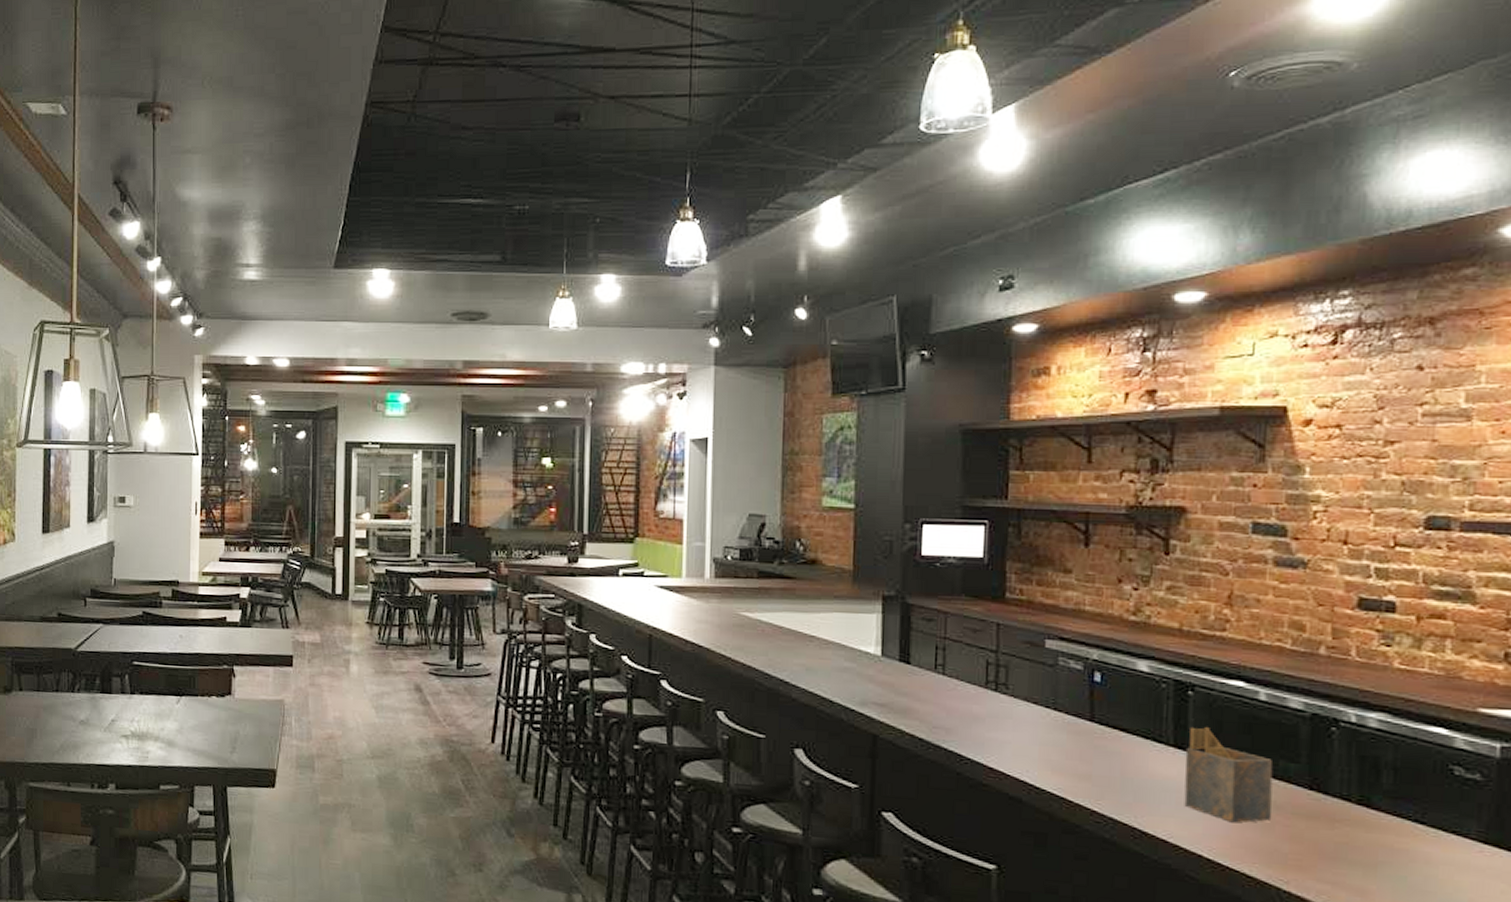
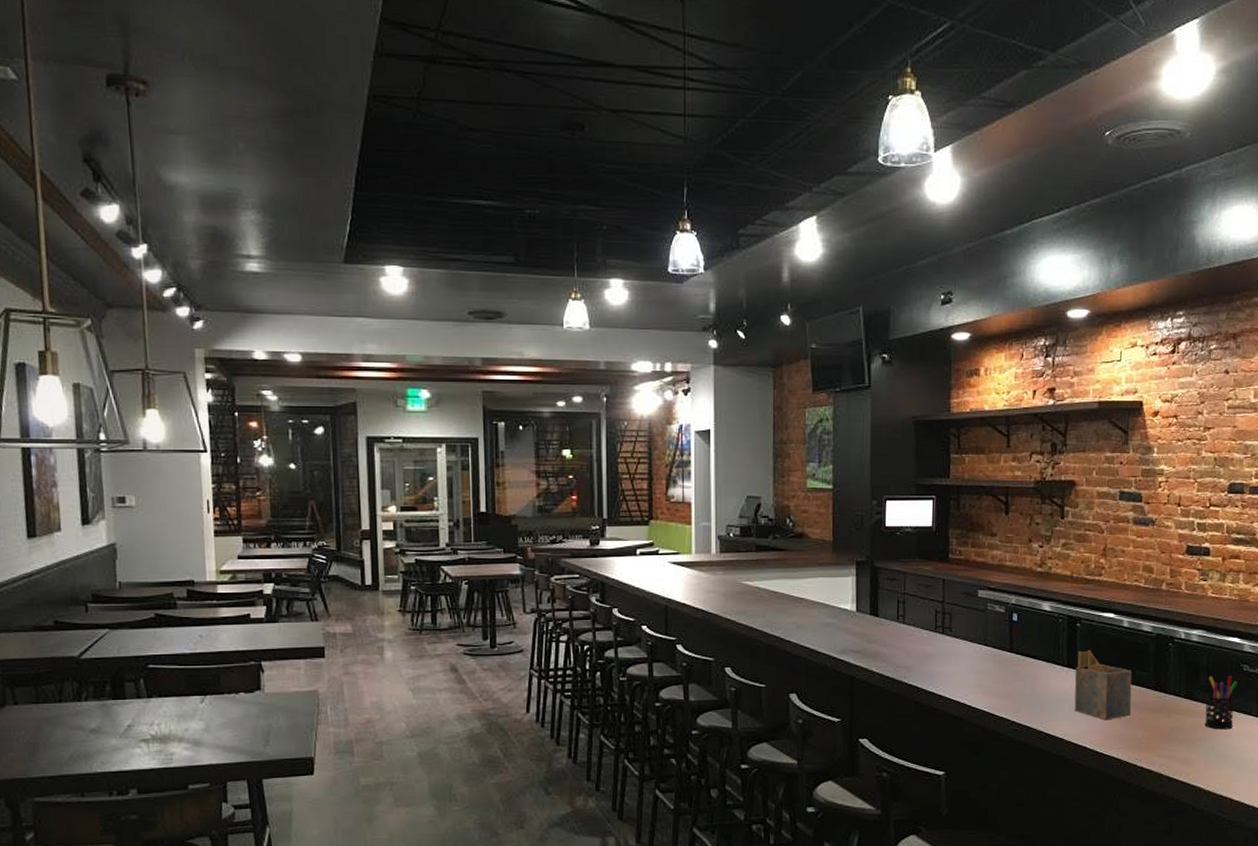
pen holder: none [1391,777,1445,855] -> present [1205,676,1238,730]

